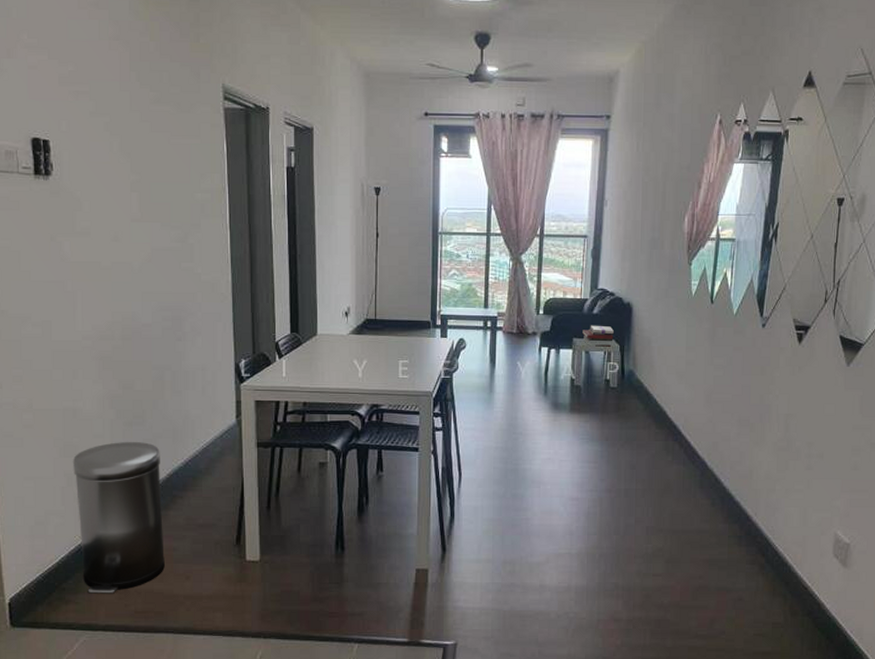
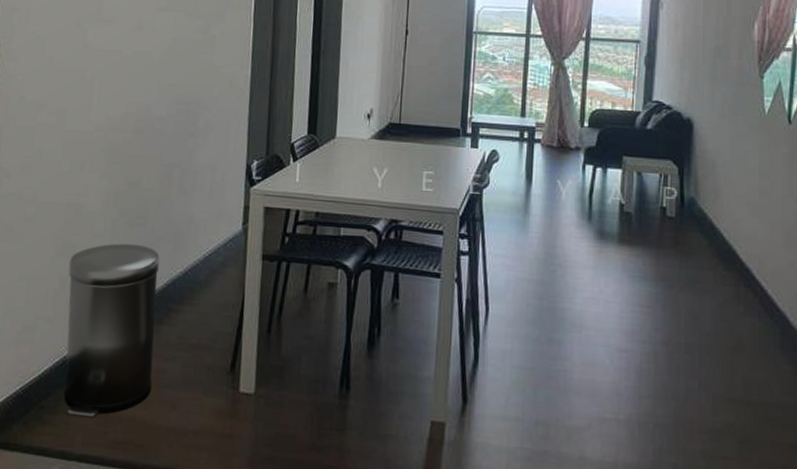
books: present [582,325,615,347] -> none [634,142,672,169]

